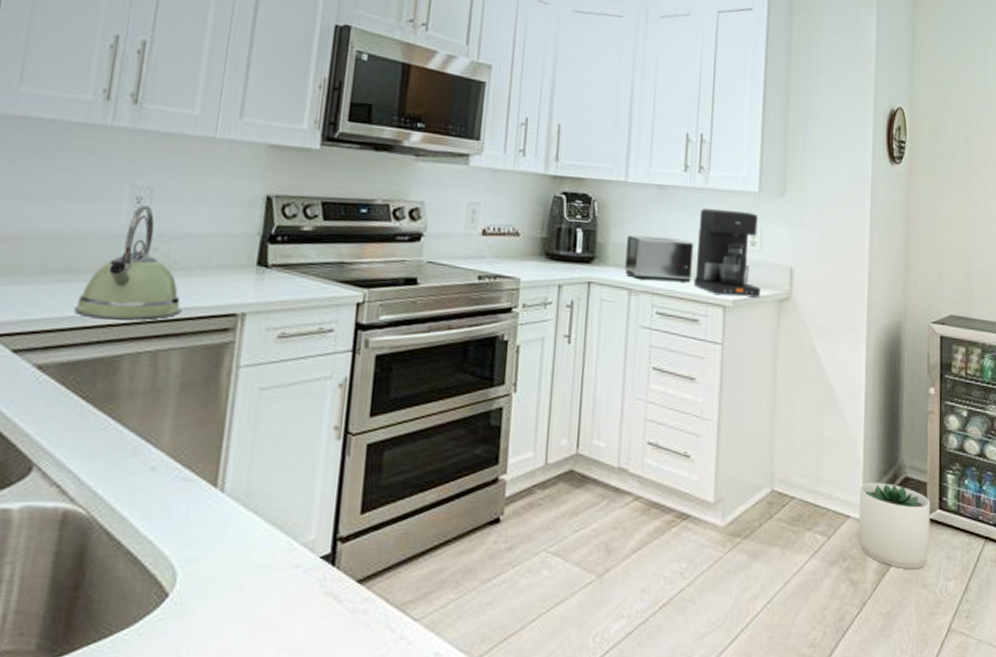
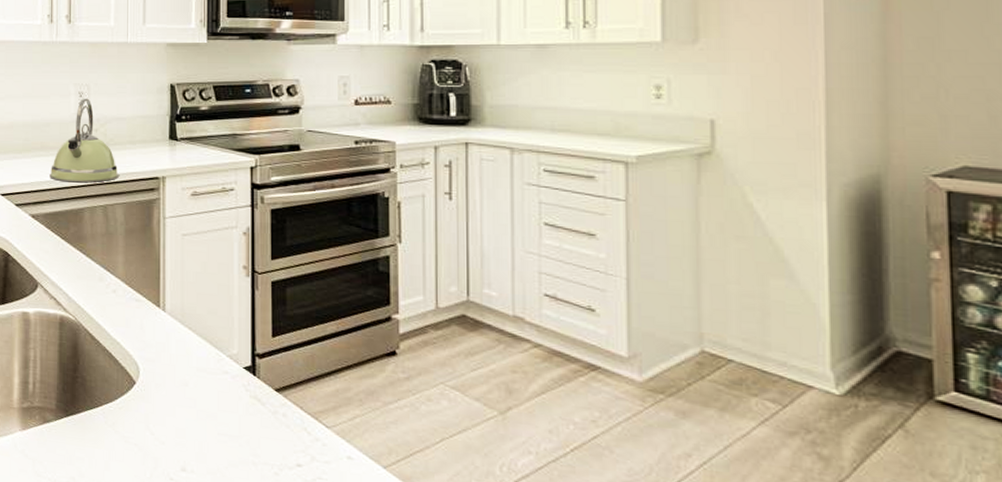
toaster: present [625,235,694,283] -> none [504,96,584,141]
coffee maker: present [693,209,761,298] -> none [586,64,673,153]
planter: present [858,482,930,570] -> none [825,352,941,455]

